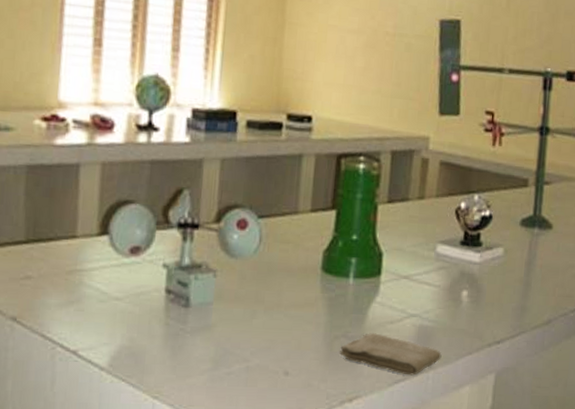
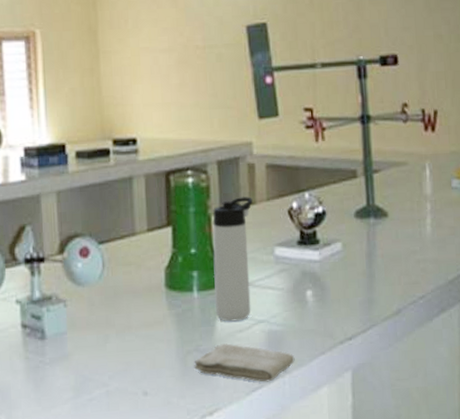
thermos bottle: none [368,189,422,313] -> present [212,196,253,322]

